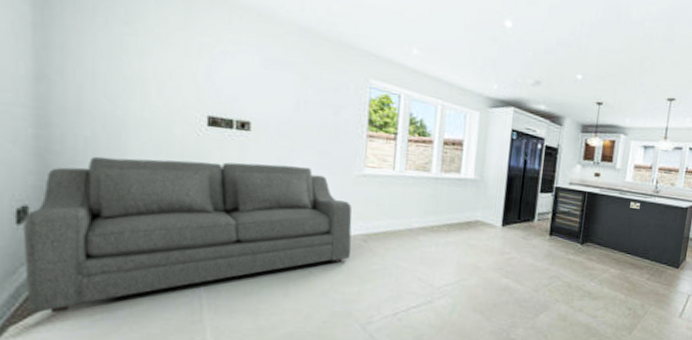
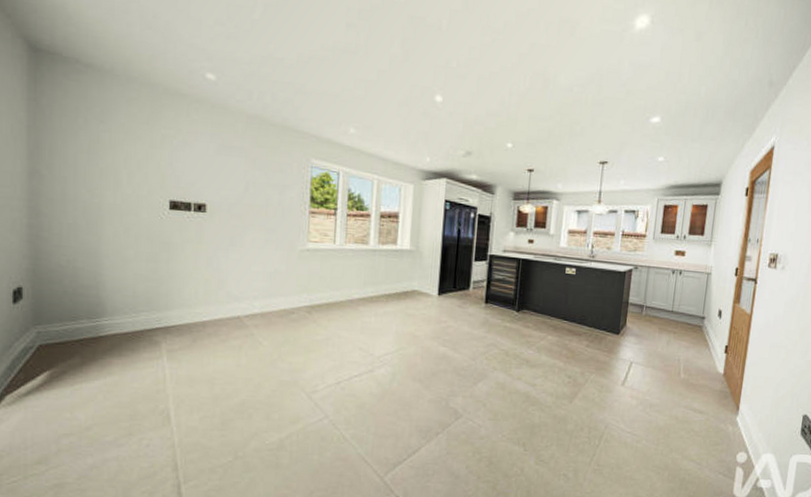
sofa: present [22,156,352,314] -> none [17,240,297,384]

